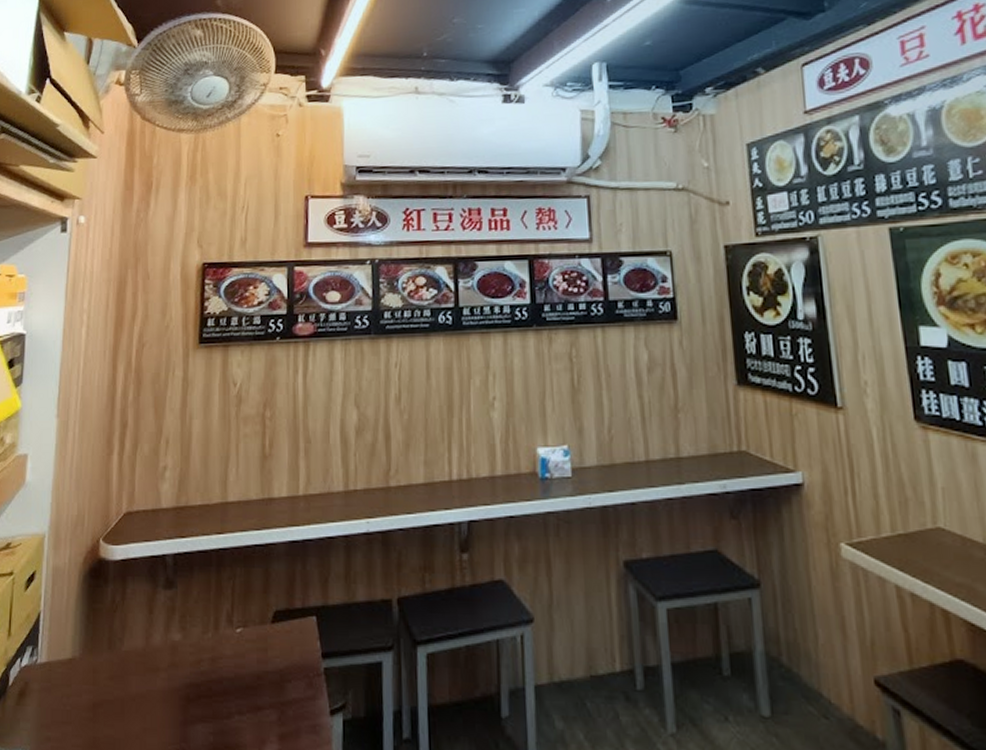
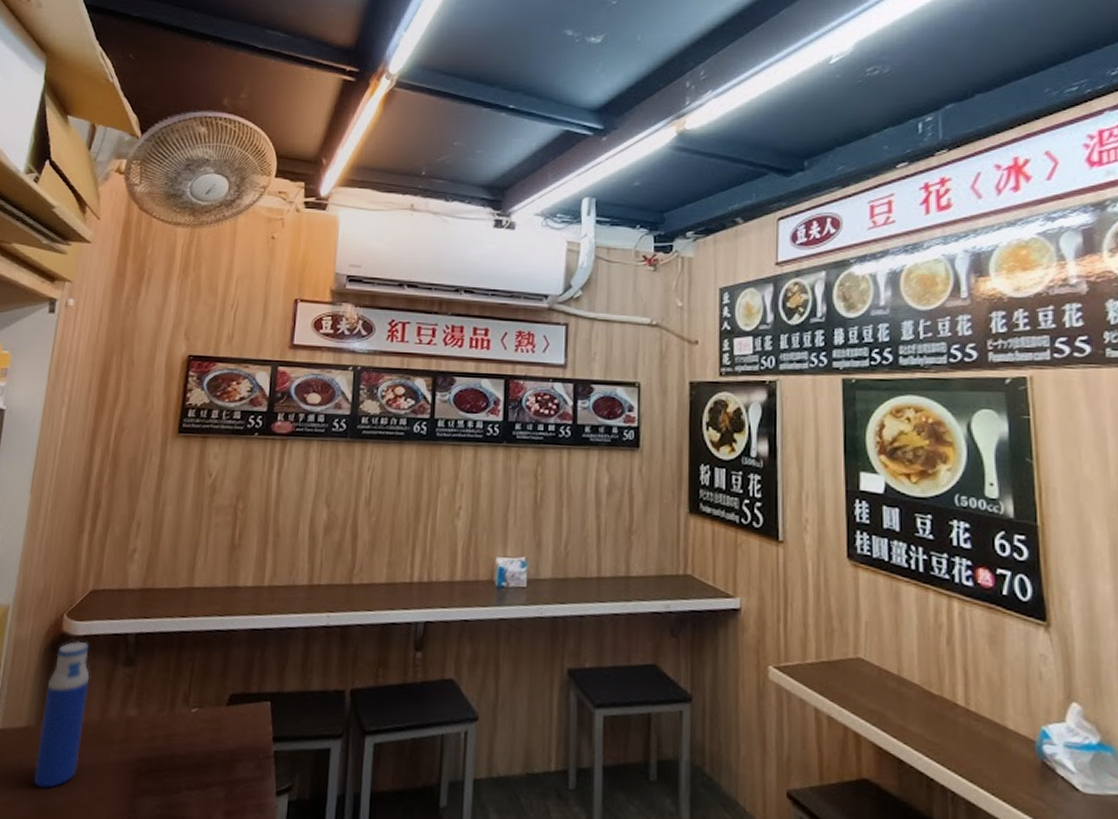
water bottle: none [83,565,131,721] -> present [34,640,90,788]

